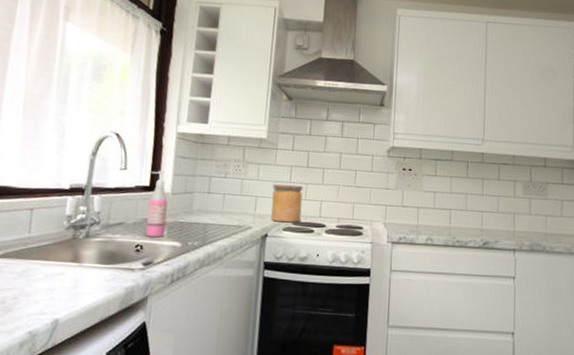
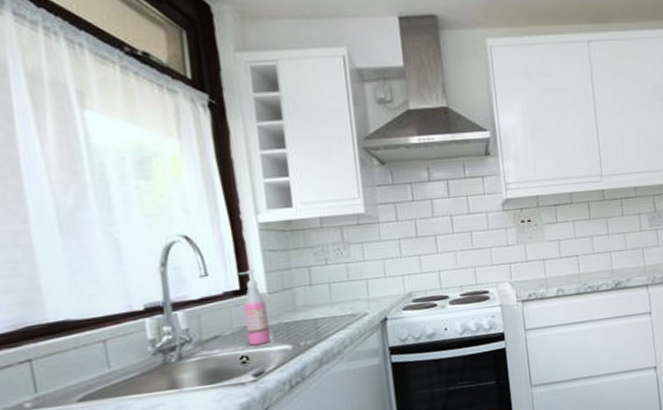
jar: present [271,184,303,223] -> none [382,258,420,303]

